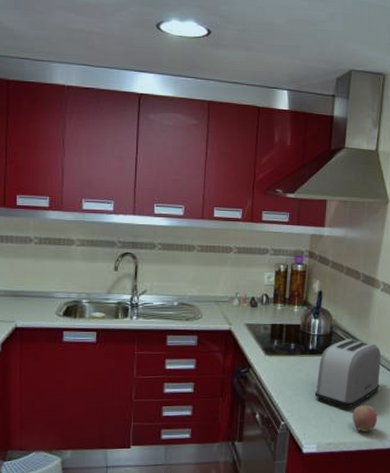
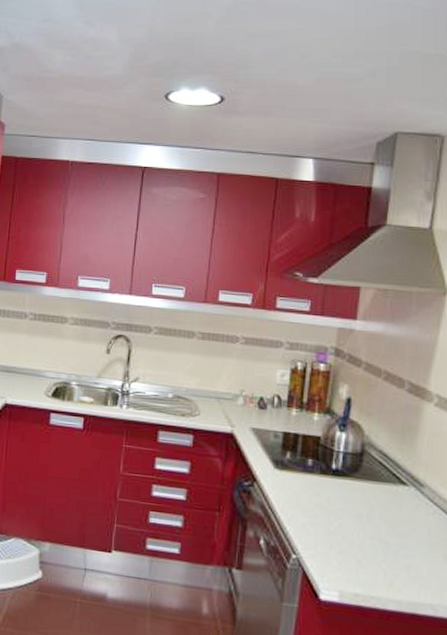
toaster: present [314,338,381,409] -> none [338,461,433,554]
apple: present [352,405,378,432] -> none [390,551,427,589]

